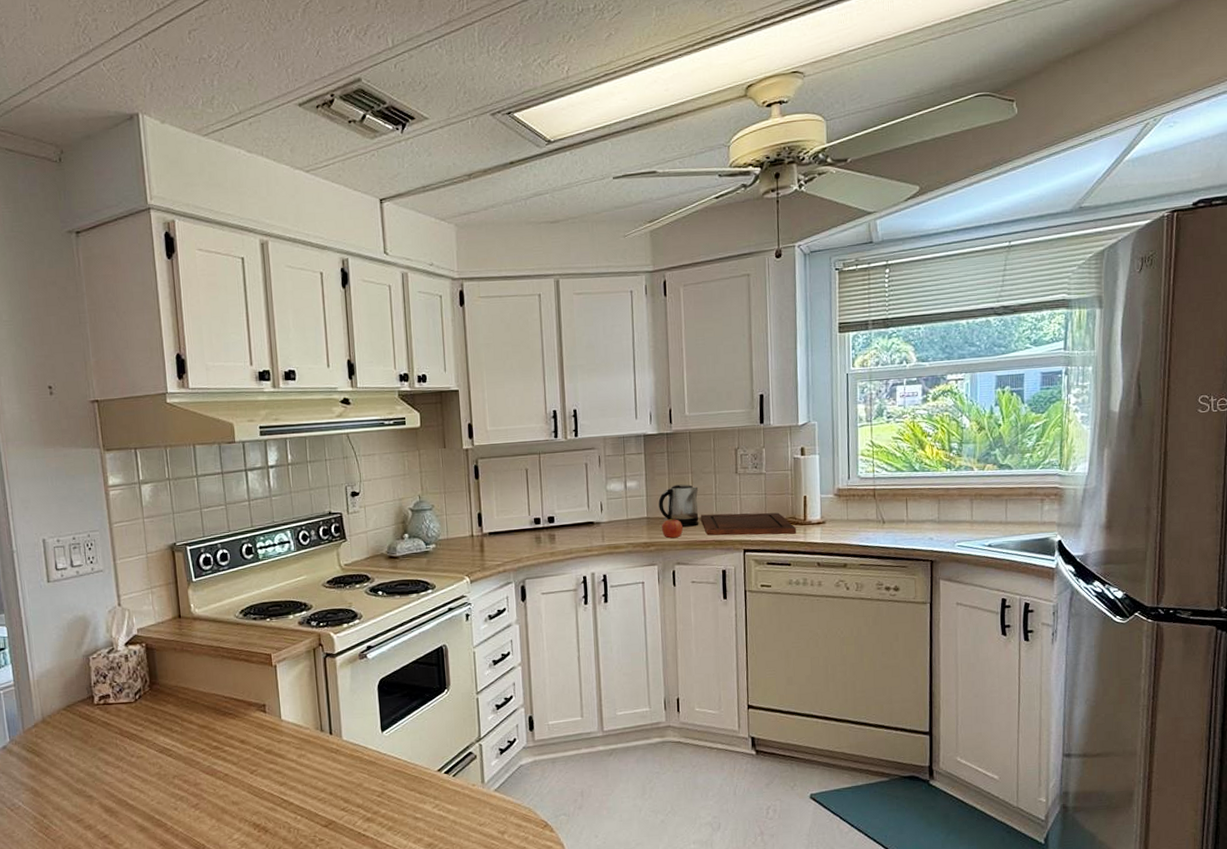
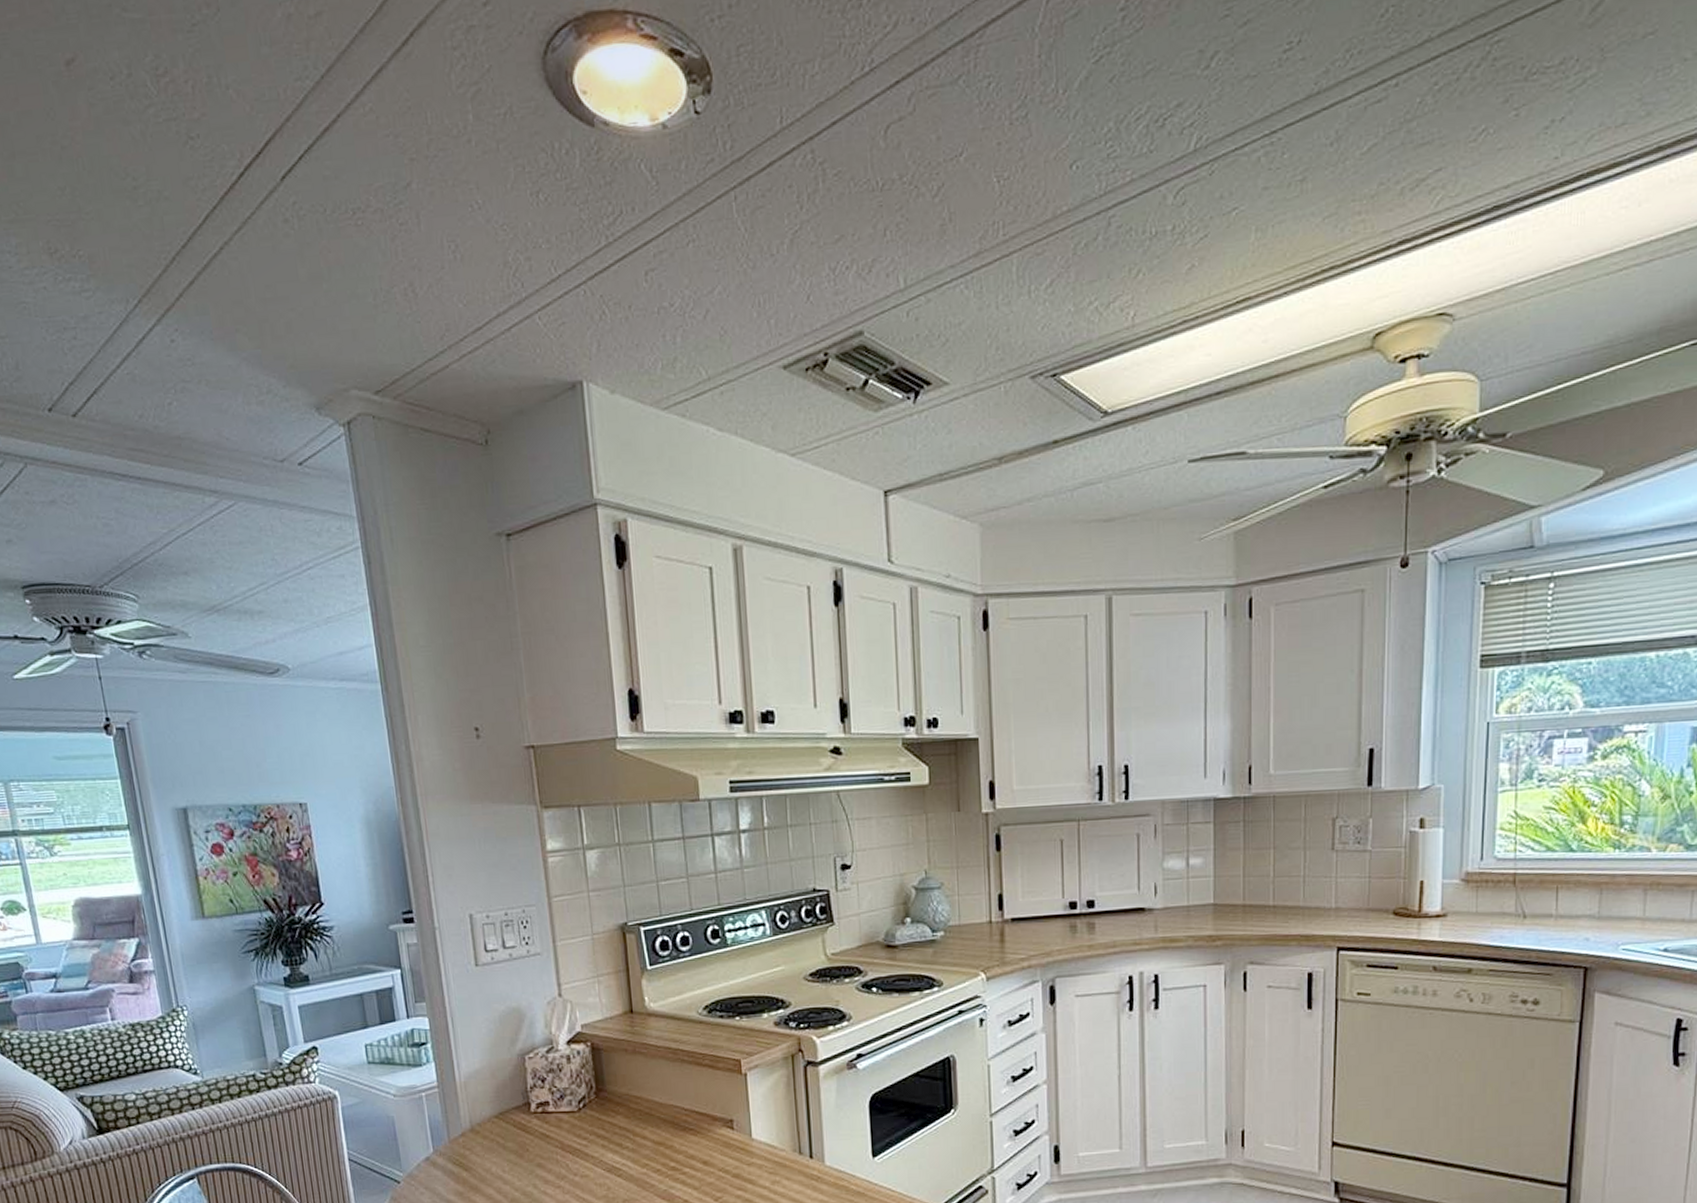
kettle: present [658,484,699,527] -> none [1229,862,1282,917]
fruit: present [662,517,684,539] -> none [1232,903,1260,931]
cutting board: present [700,512,797,536] -> none [1282,901,1408,930]

